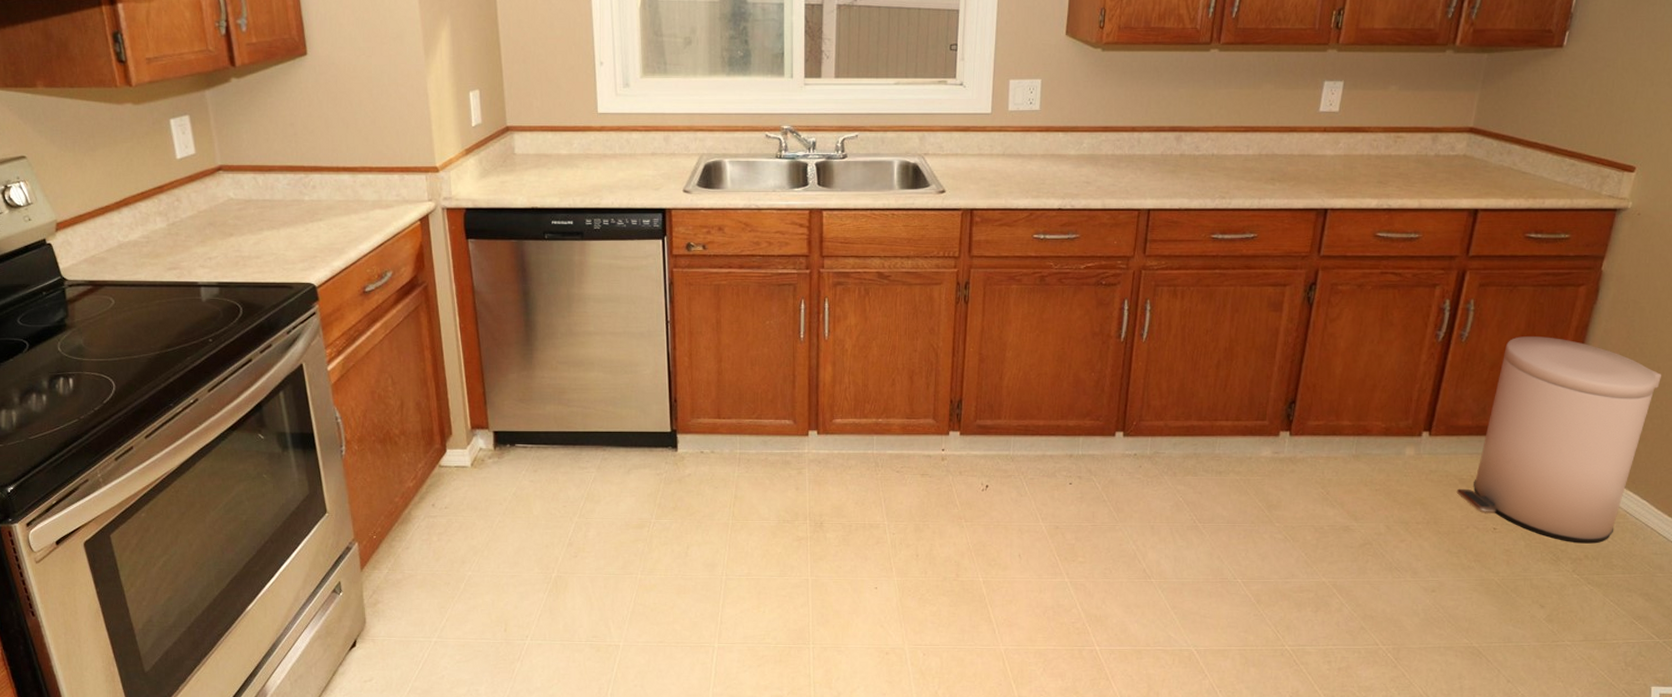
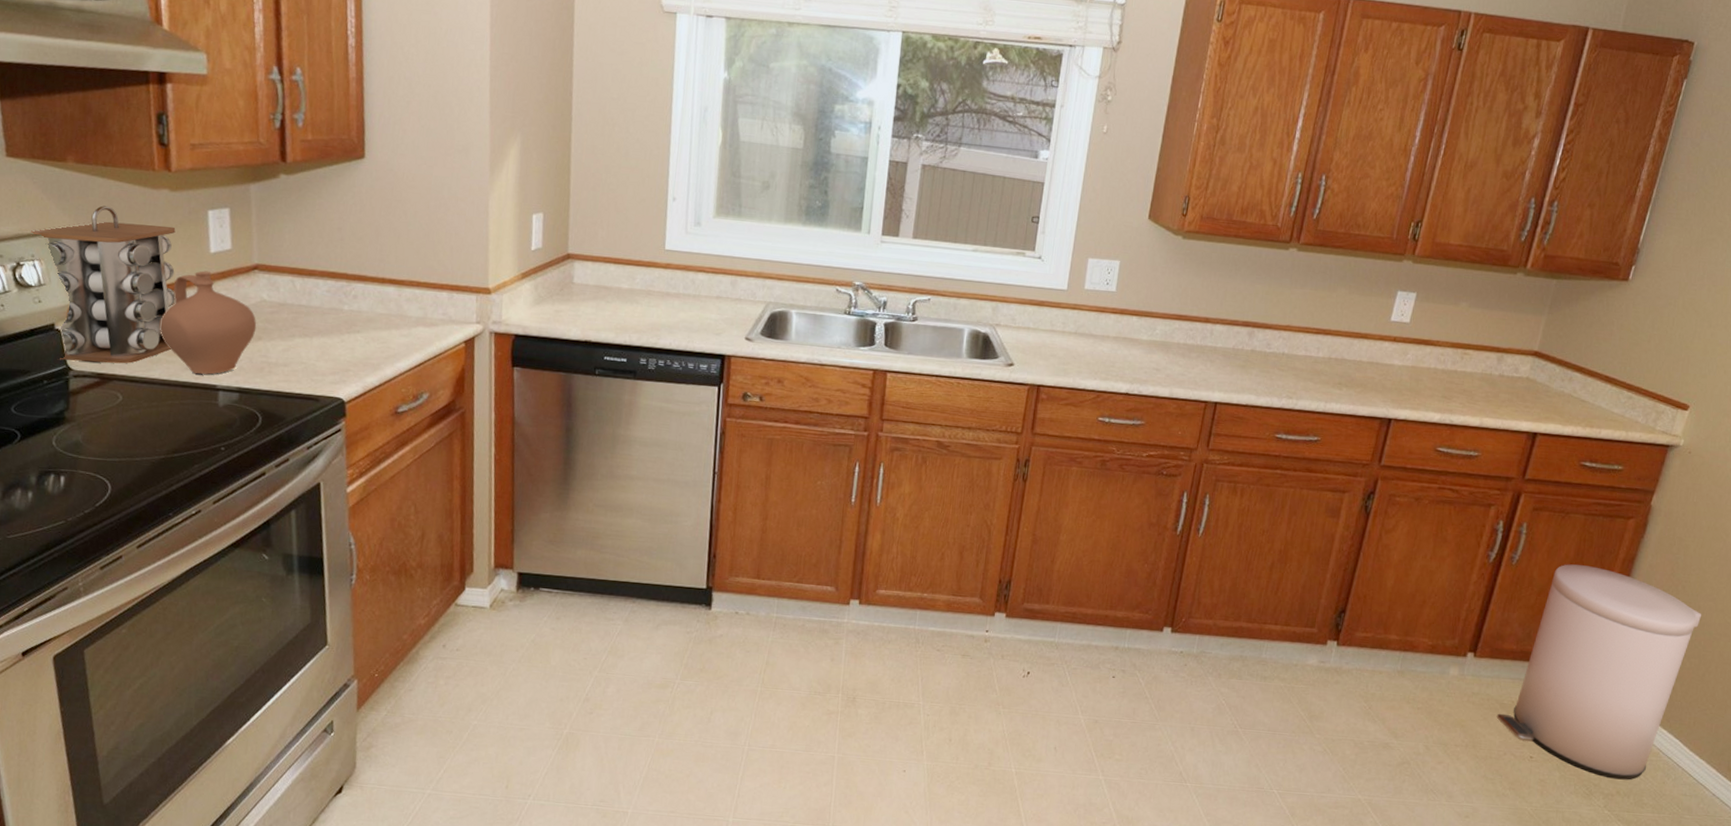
spice rack: none [13,125,152,272] -> present [30,205,176,364]
ceramic jug: none [139,176,227,273] -> present [159,271,257,375]

